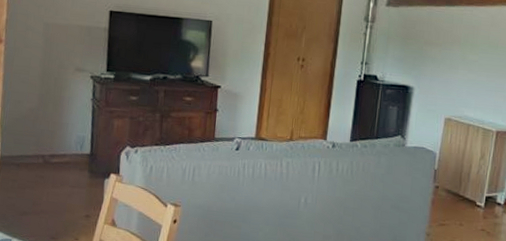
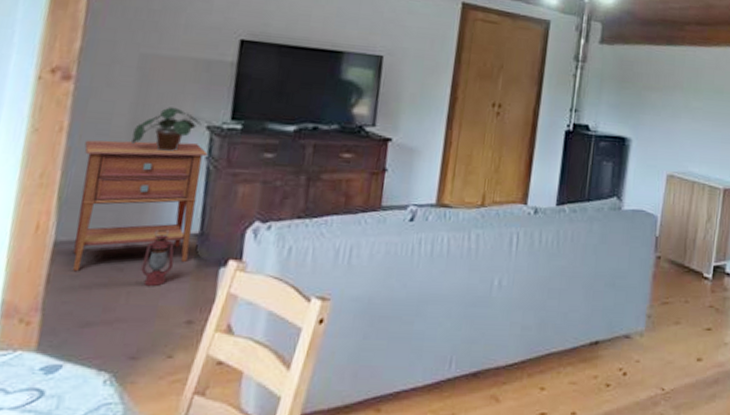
nightstand: none [12,86,92,177] -> present [73,140,208,272]
potted plant: none [43,62,87,94] -> present [131,107,202,152]
lantern: none [54,150,75,190] -> present [141,229,175,287]

